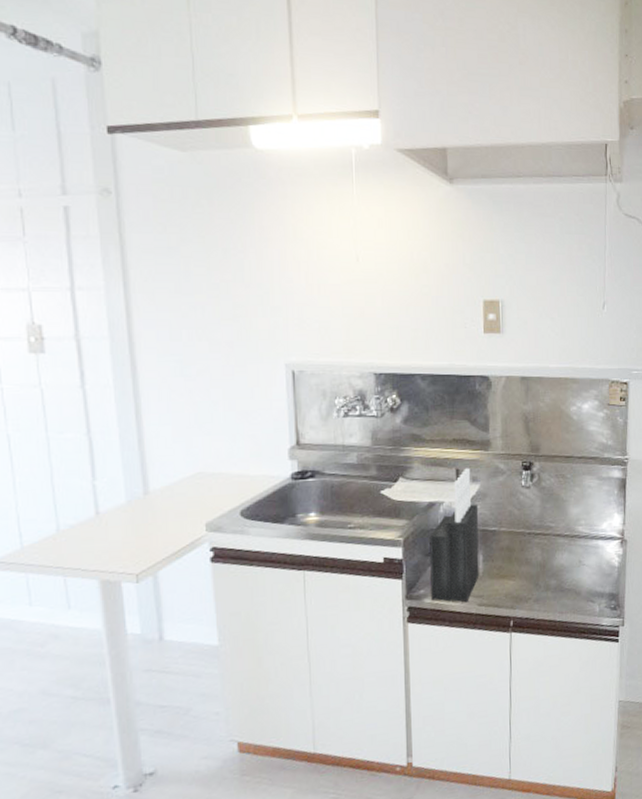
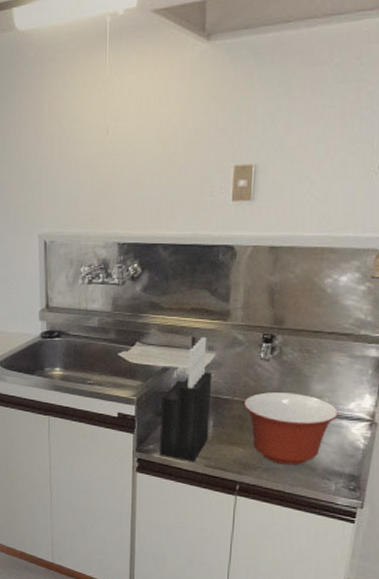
mixing bowl: none [510,518,595,592] -> present [243,392,339,465]

